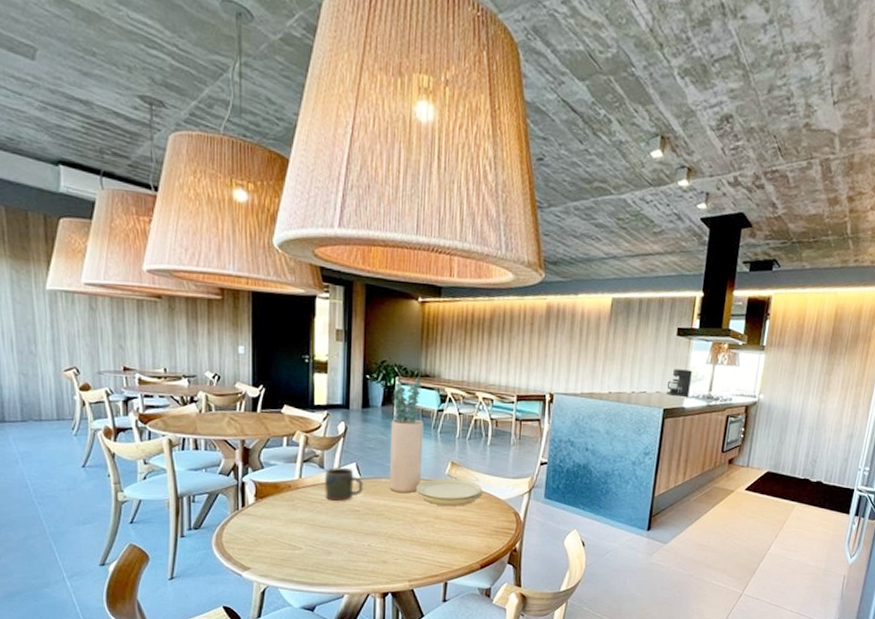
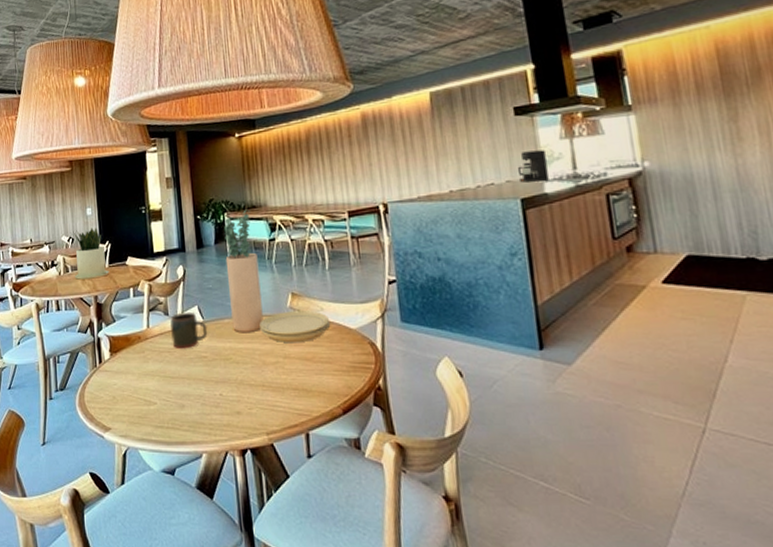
planter: none [218,368,261,423] -> present [73,227,110,281]

